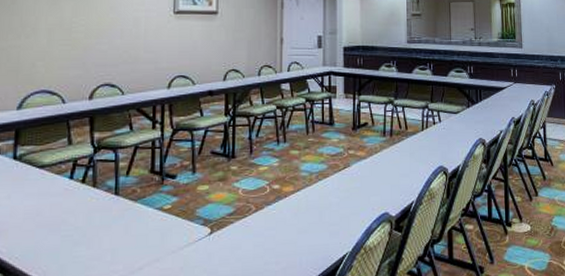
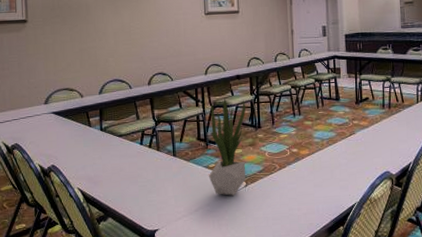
potted plant: none [161,118,217,247] -> present [208,97,246,196]

